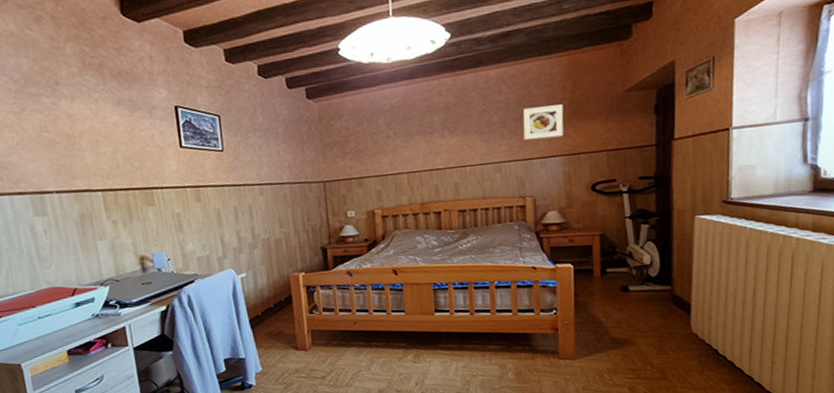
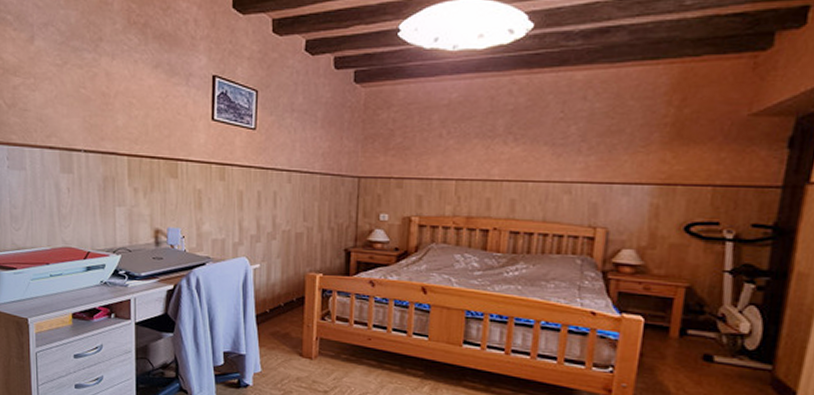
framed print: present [523,104,564,141] -> none [606,122,664,162]

